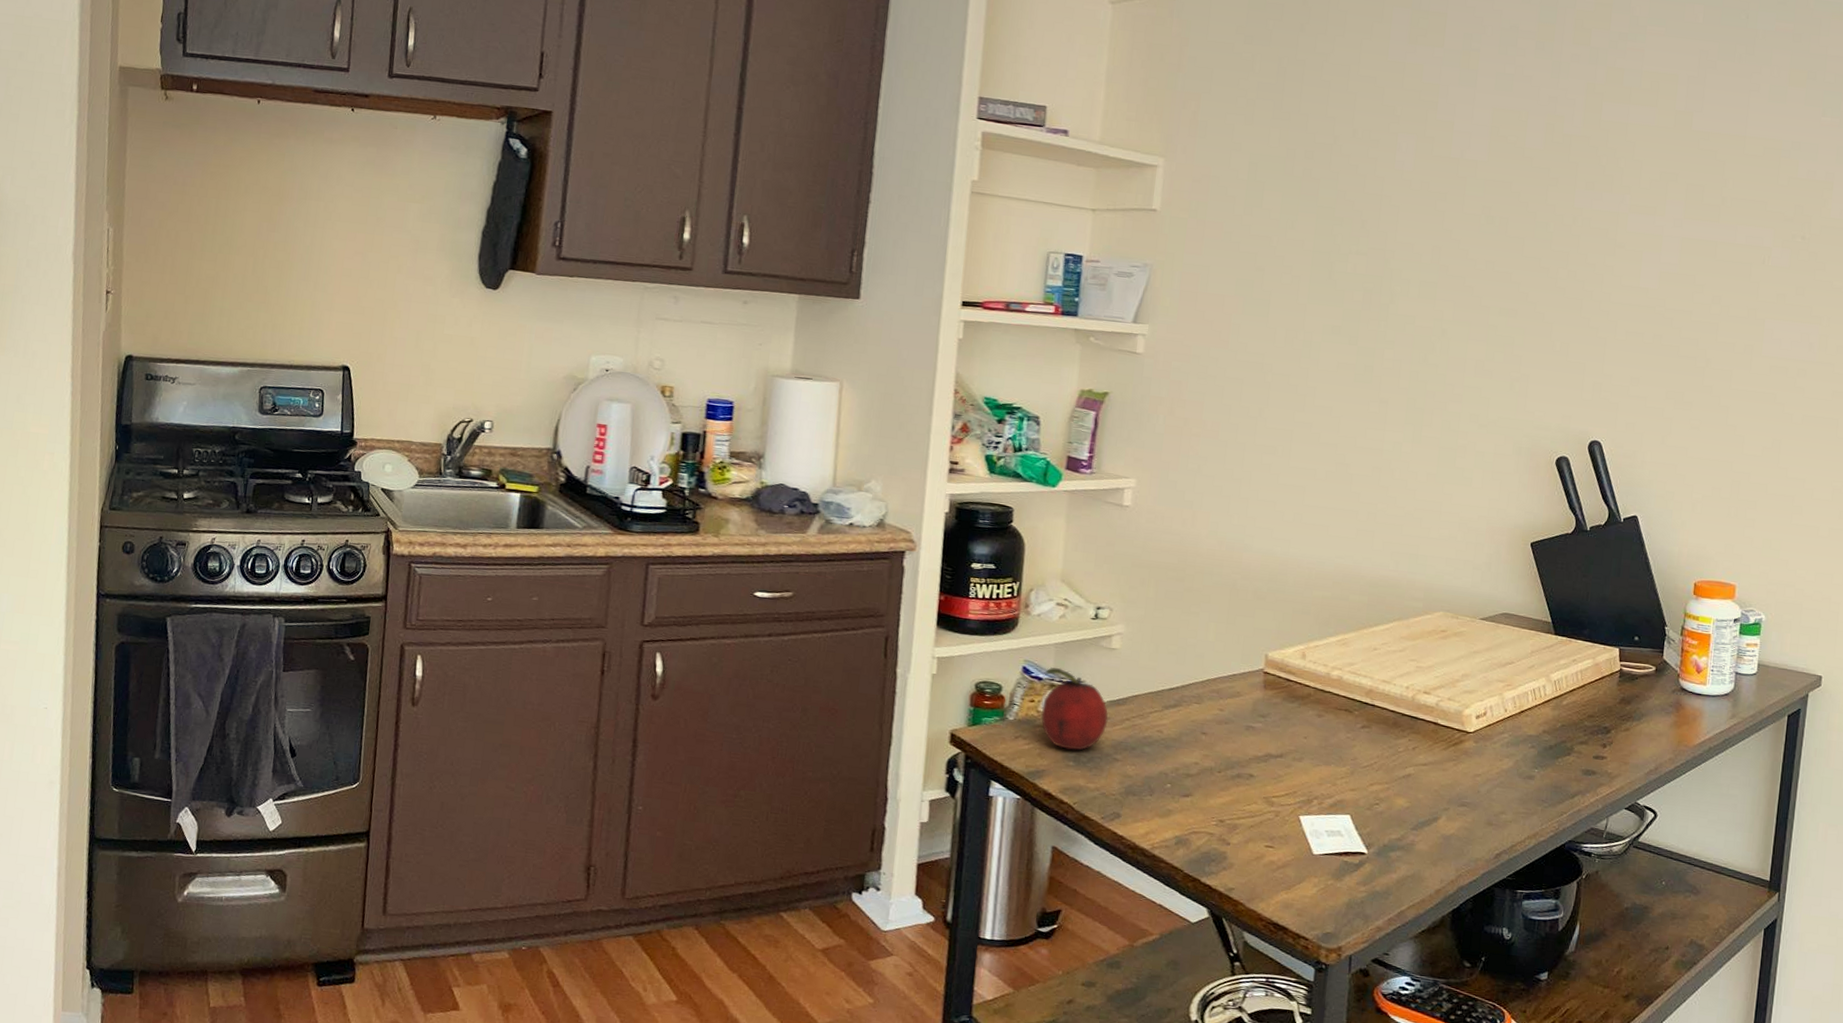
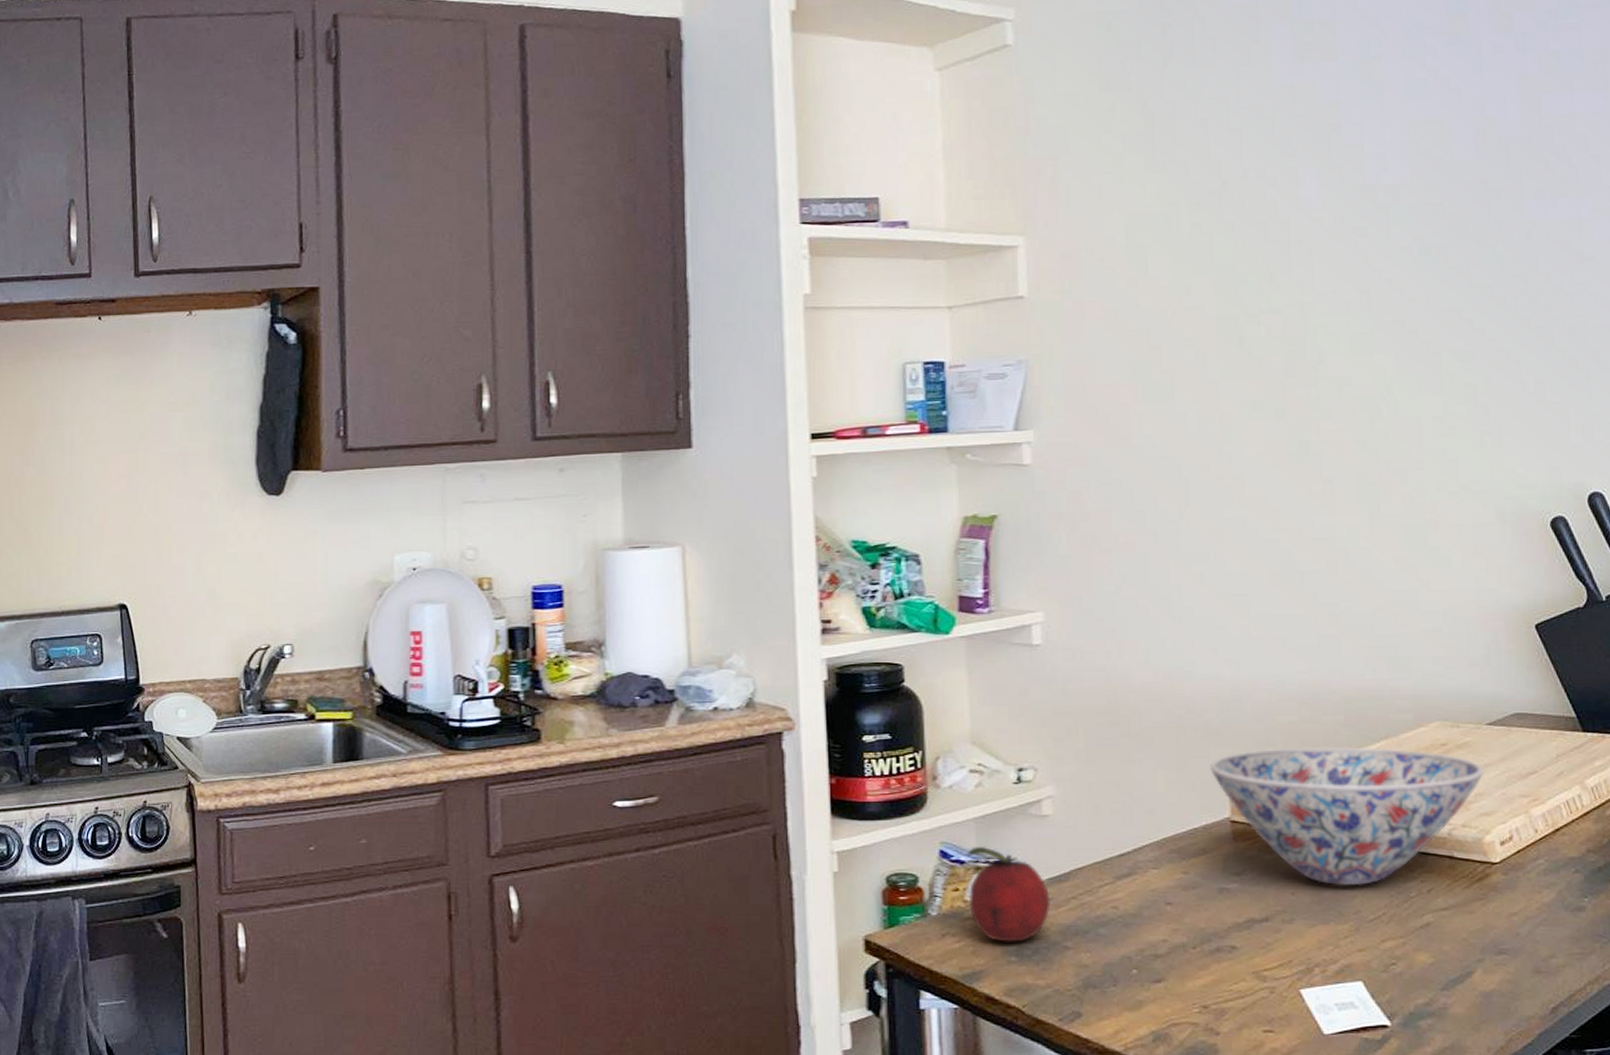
bowl: none [1253,616,1472,738] -> present [1210,746,1483,886]

